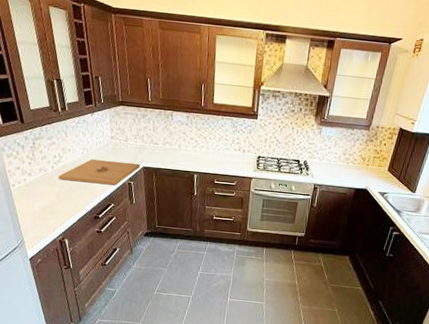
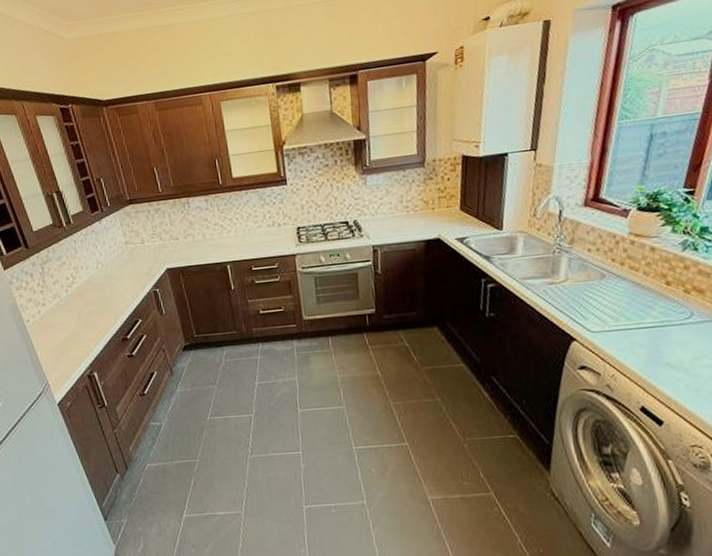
platter: present [58,158,140,186] -> none [74,266,163,304]

